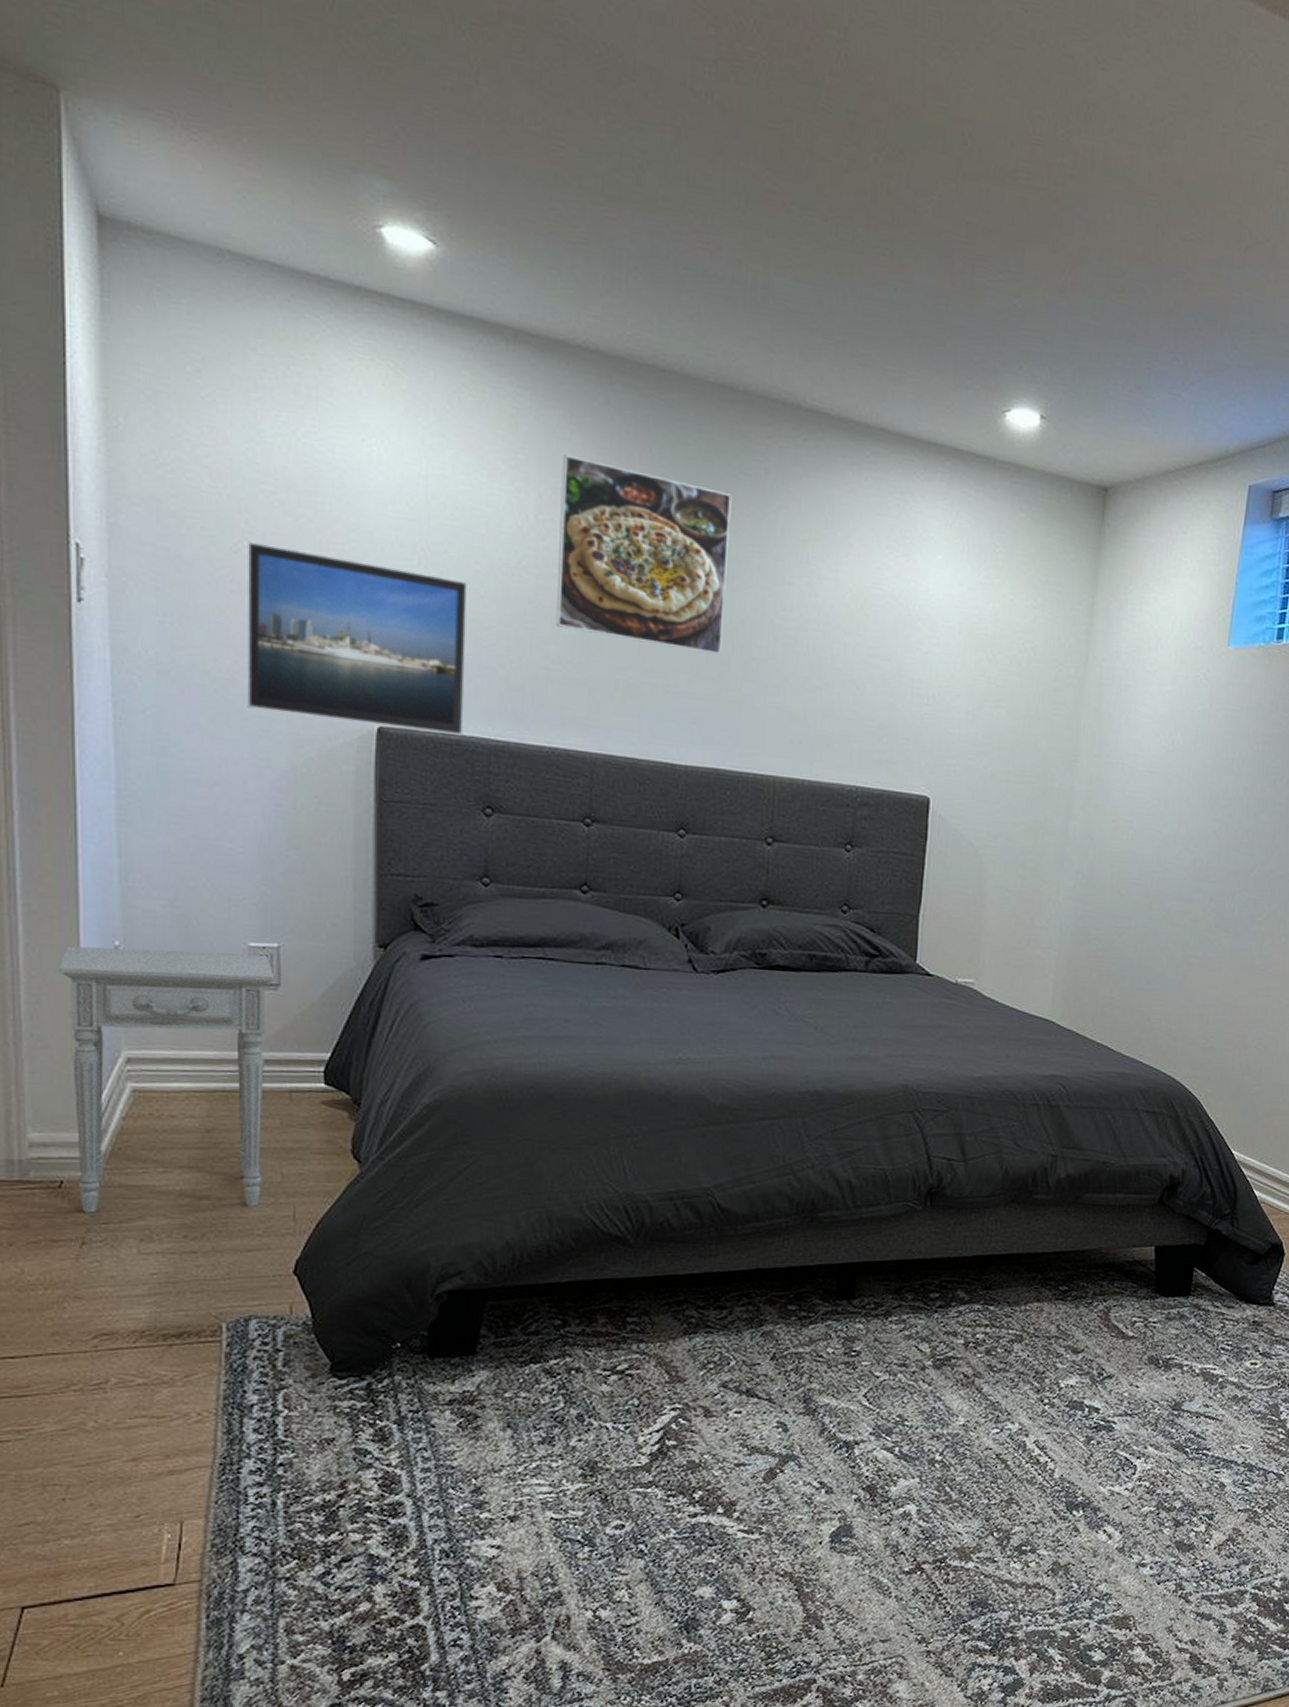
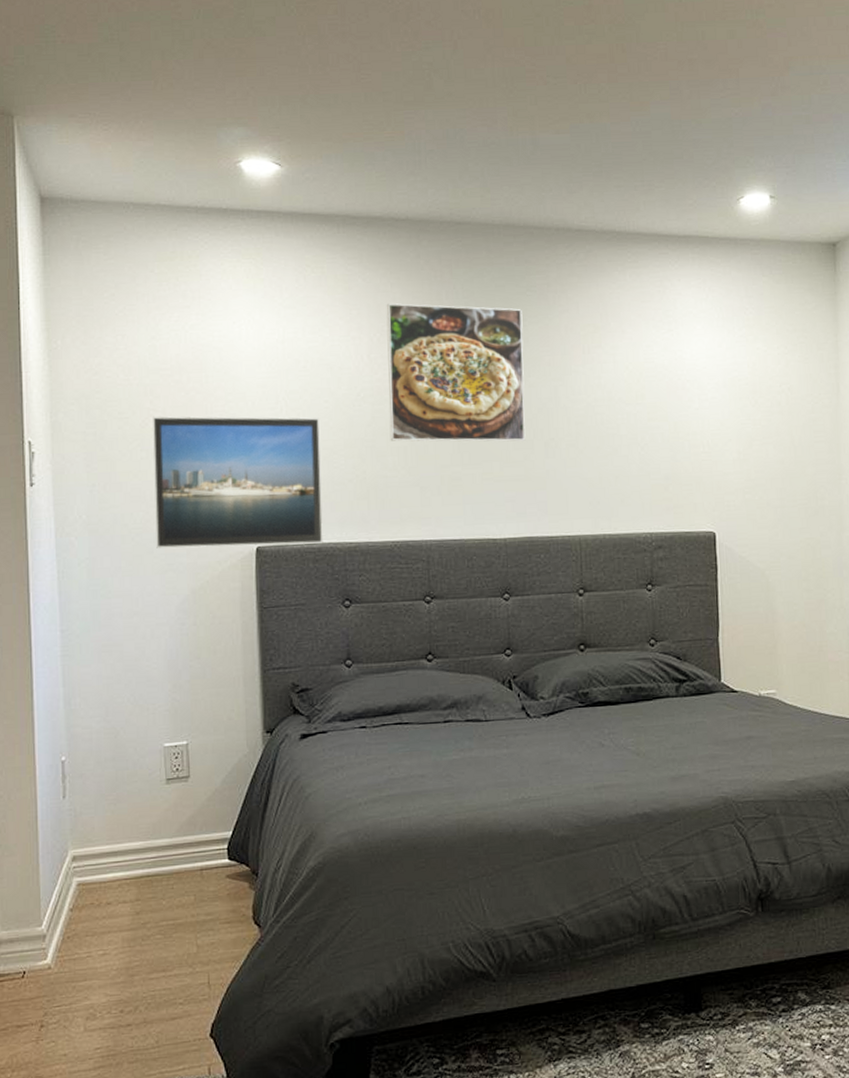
nightstand: present [59,946,275,1213] -> none [20,752,186,999]

